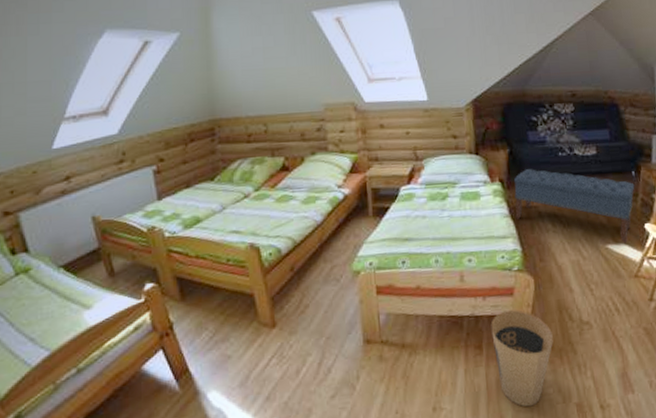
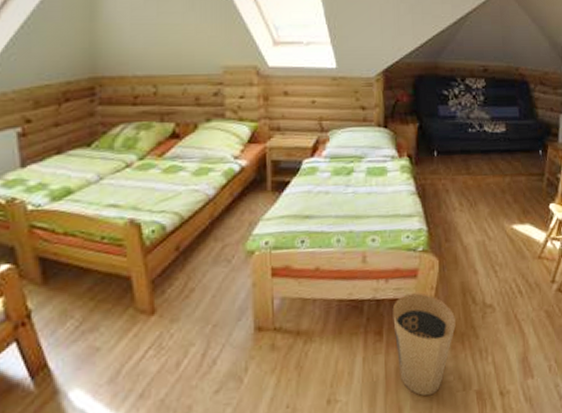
bench: present [514,169,635,244] -> none [422,145,542,224]

